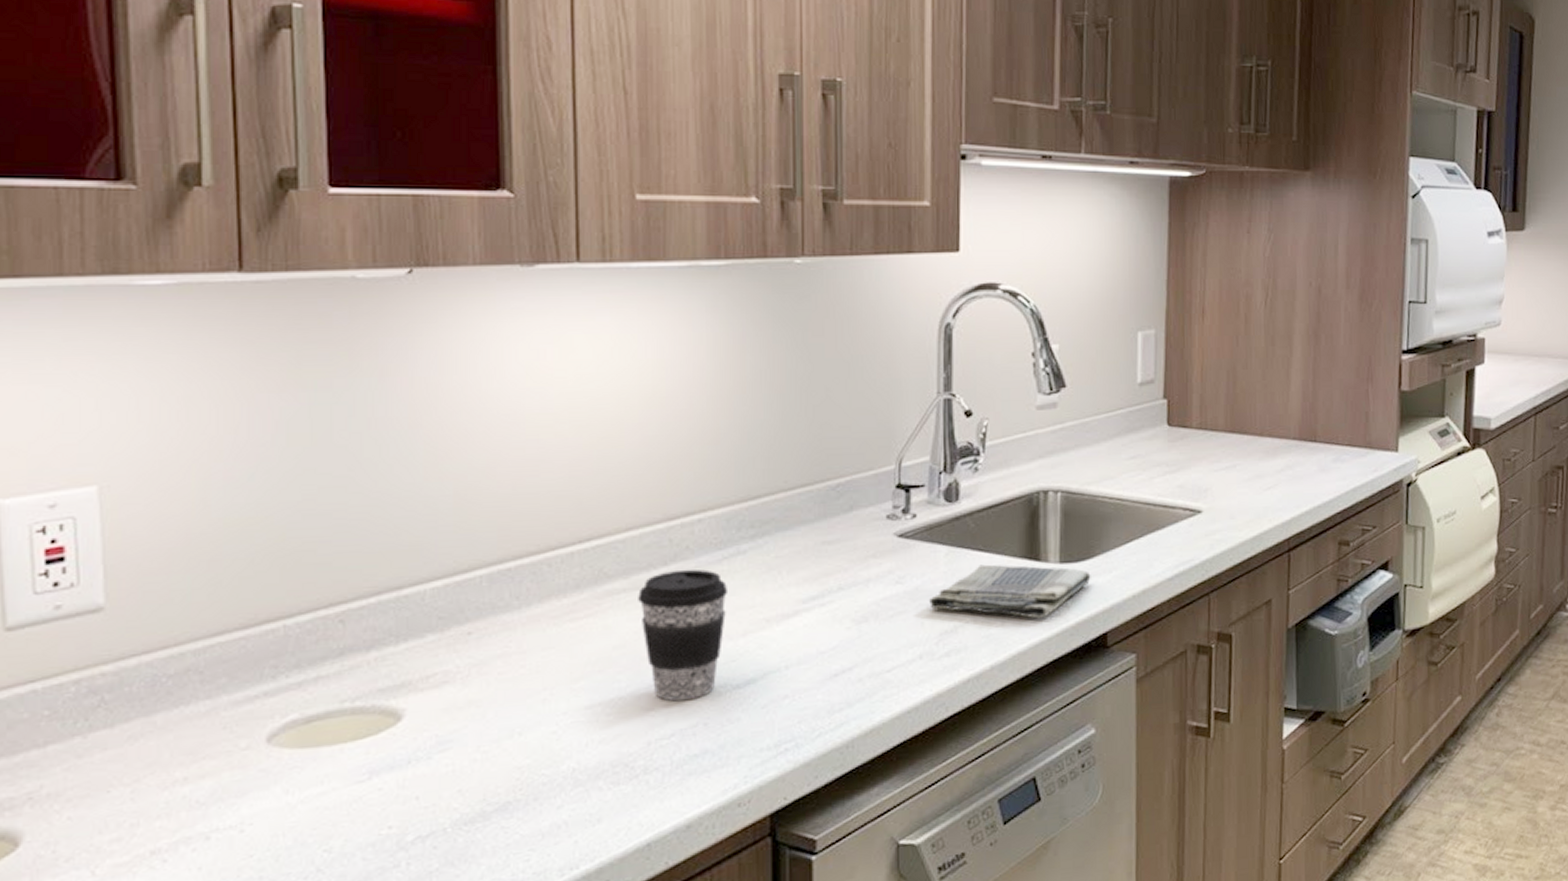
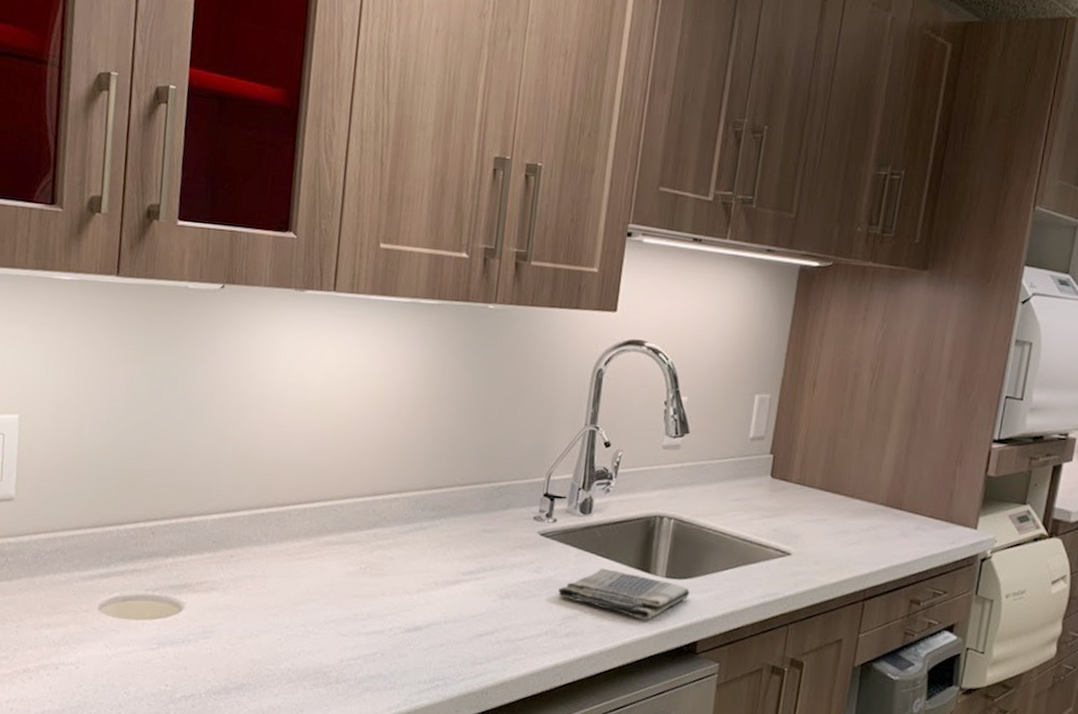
coffee cup: present [638,569,729,701] -> none [346,534,411,634]

